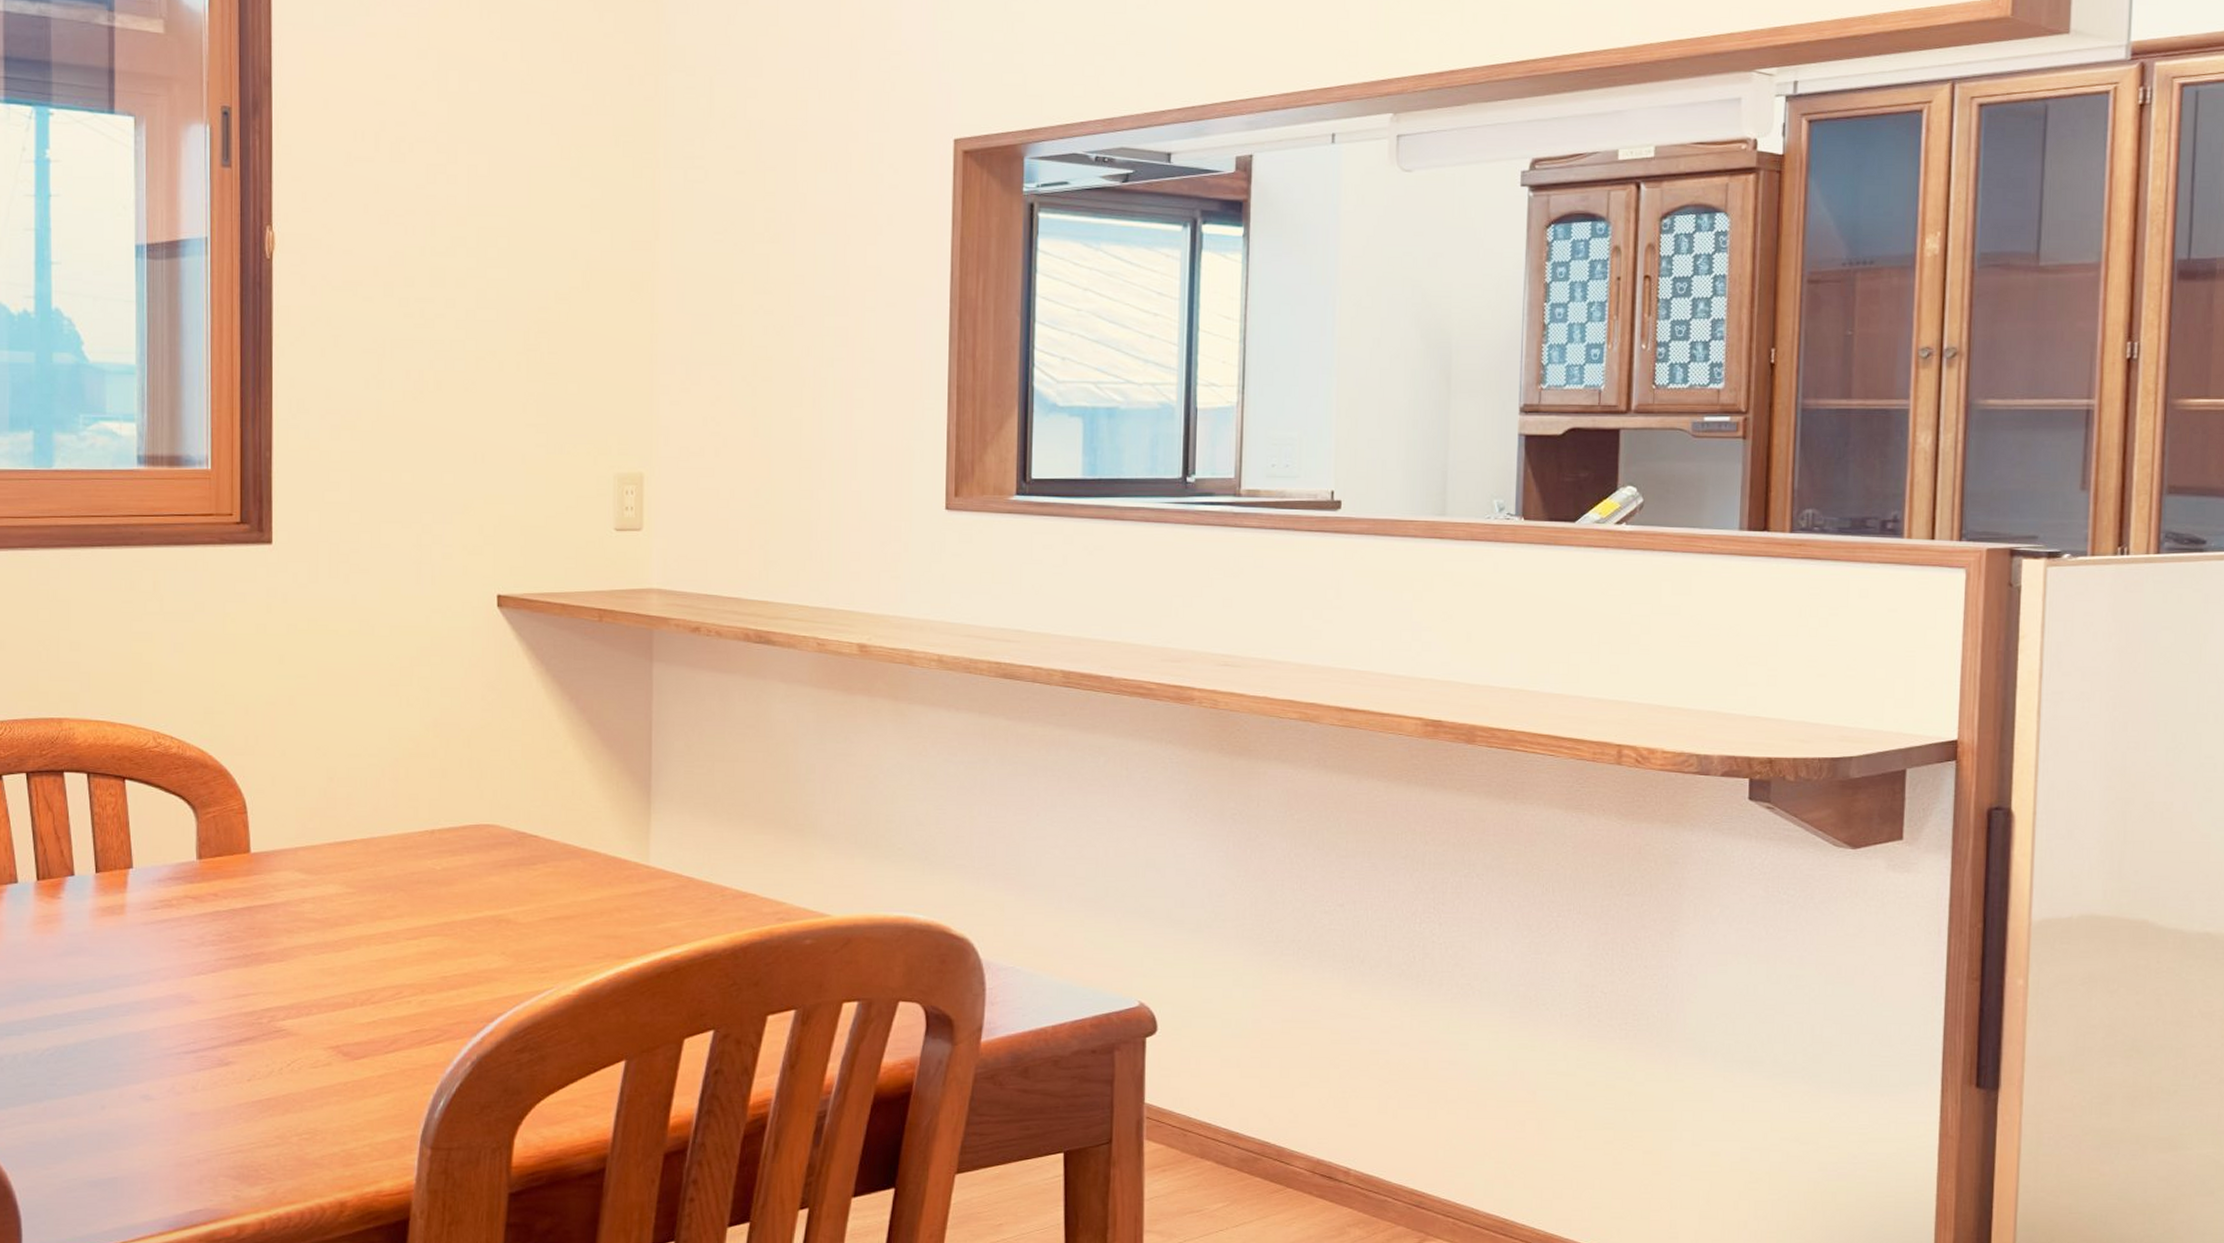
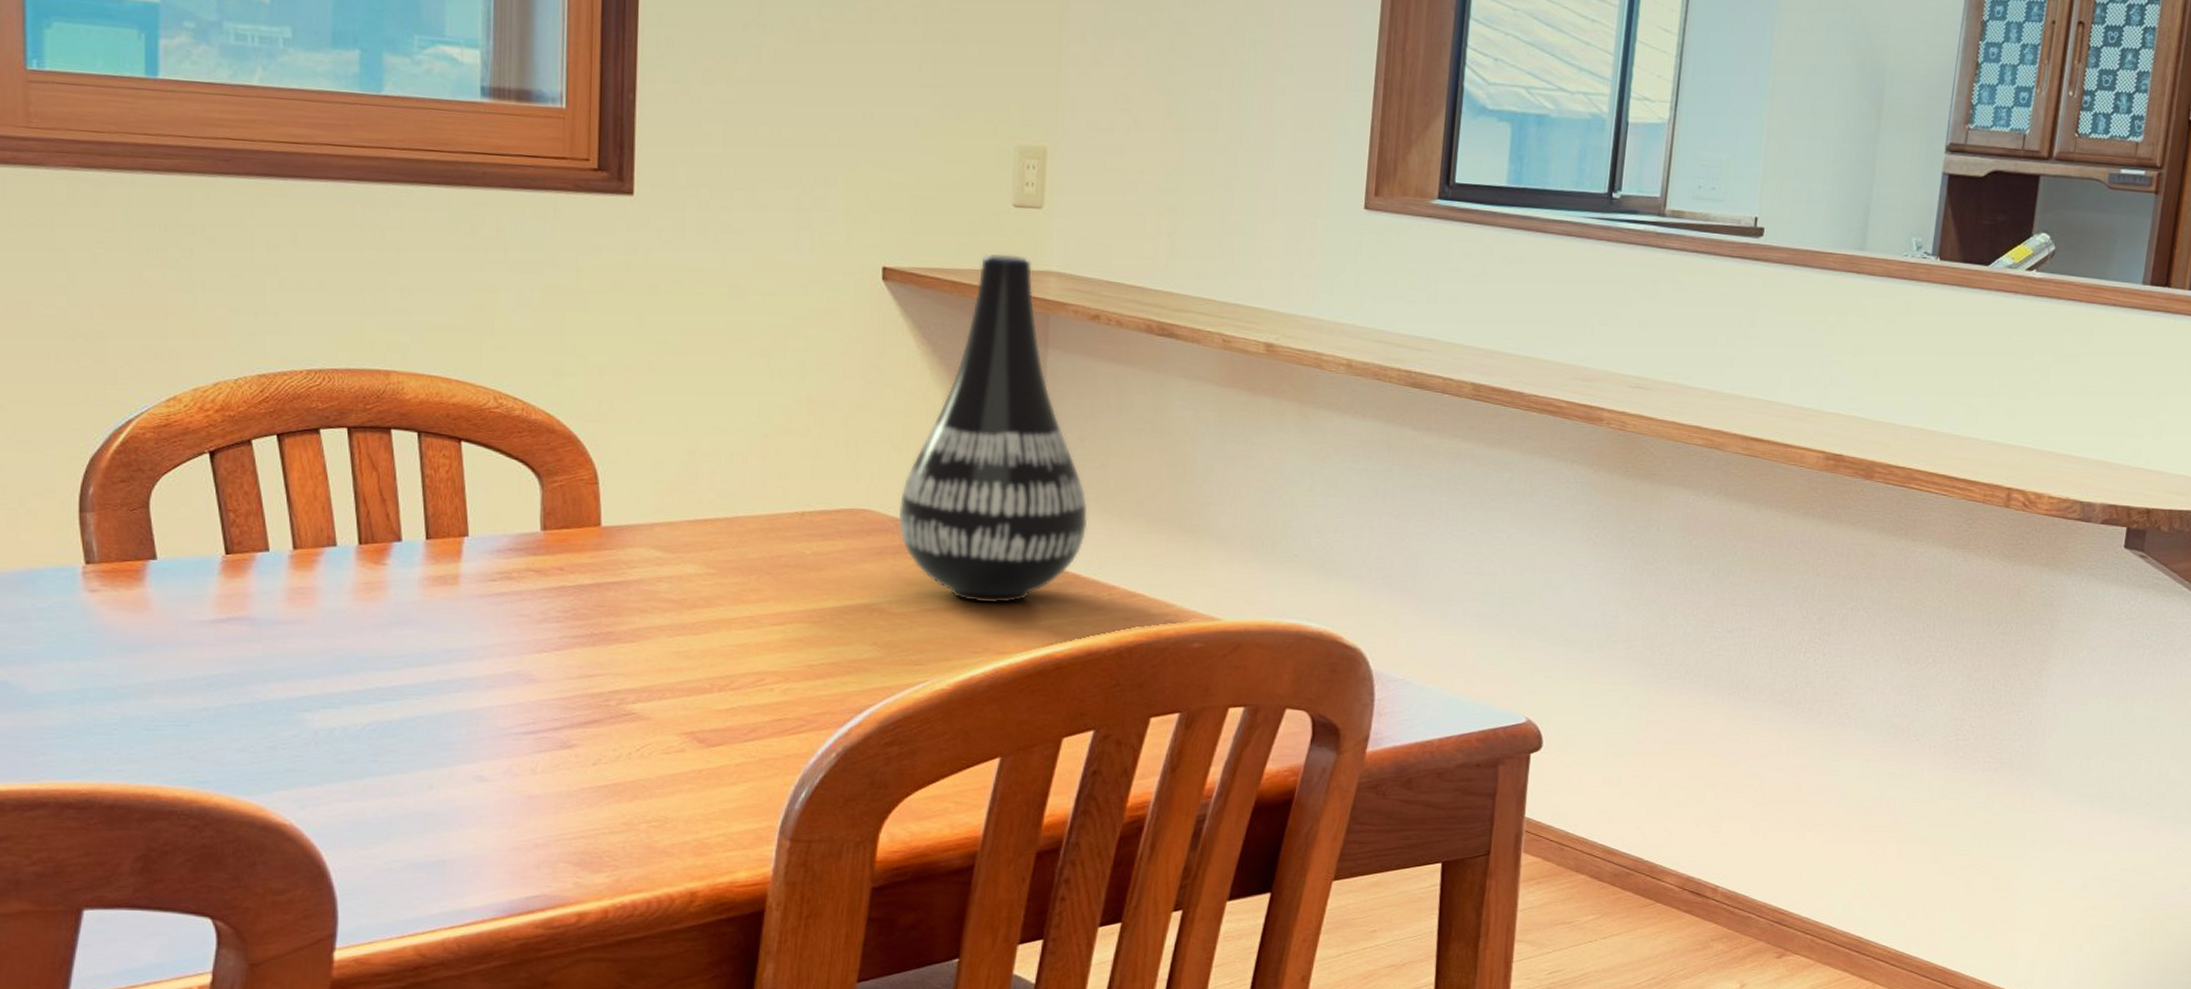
vase: none [520,575,698,910] -> present [898,253,1088,604]

